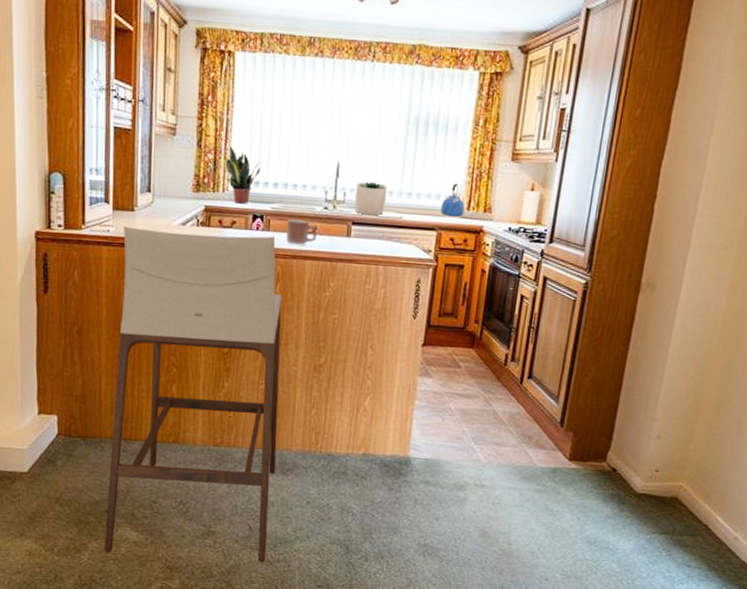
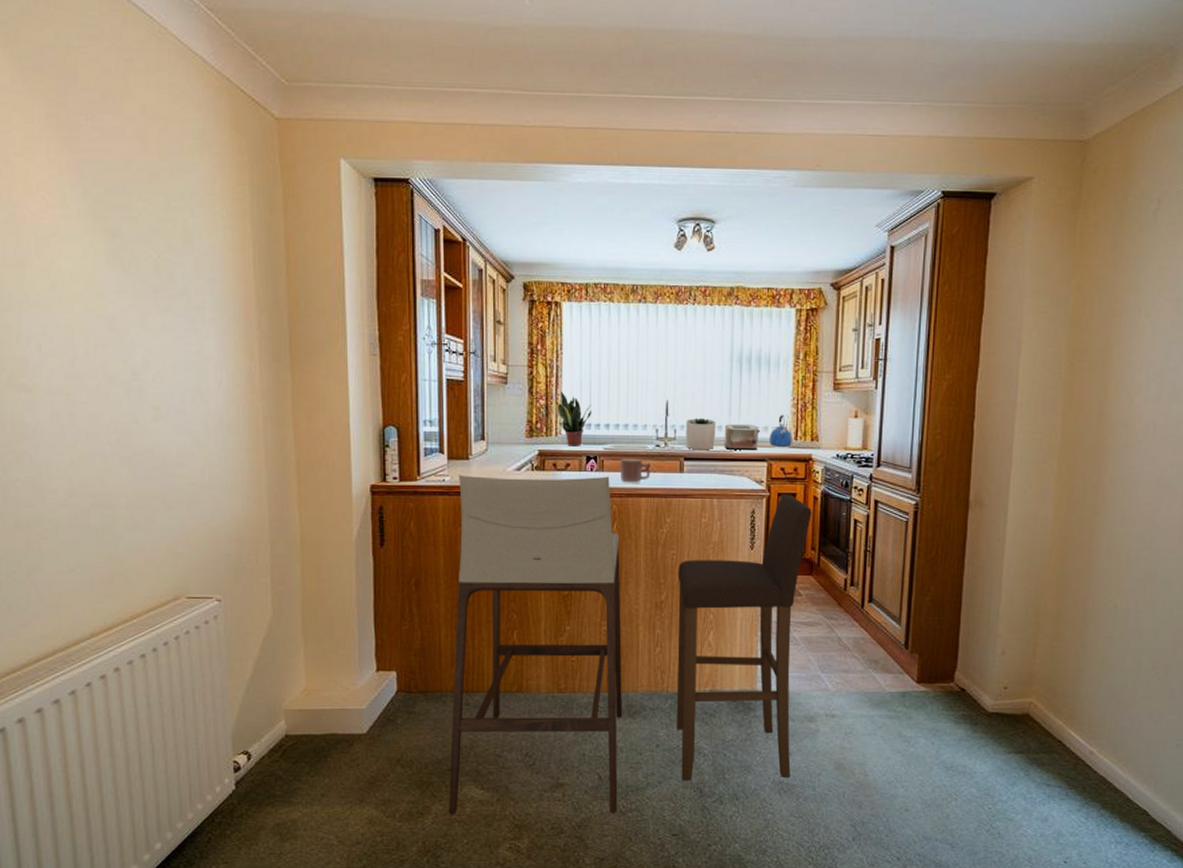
bar stool: none [328,265,479,541] -> present [677,494,812,780]
toaster: none [393,190,433,220] -> present [724,424,761,451]

